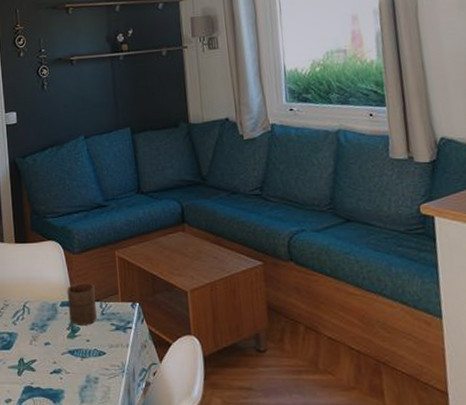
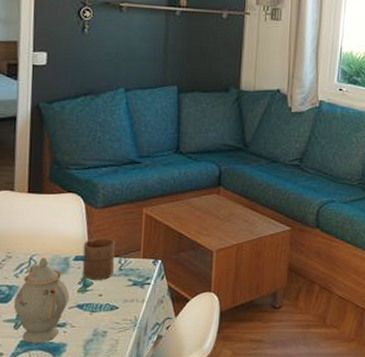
teapot: none [14,304,61,390] -> present [13,257,70,343]

